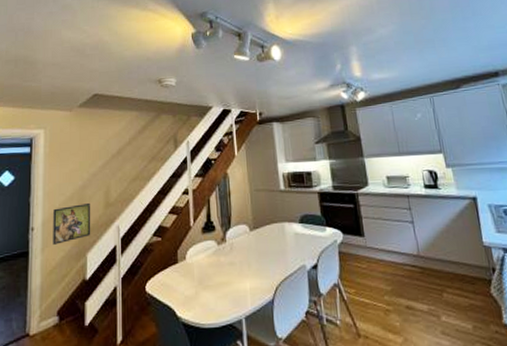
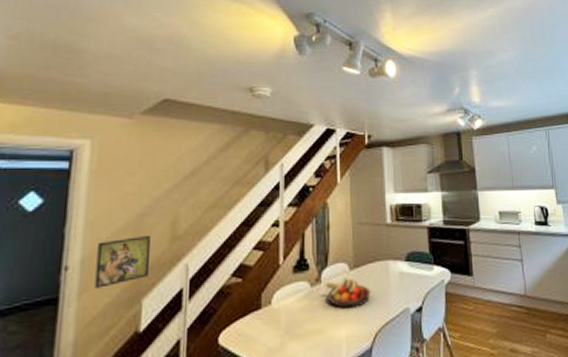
fruit bowl: none [229,237,270,264] -> present [324,277,371,308]

